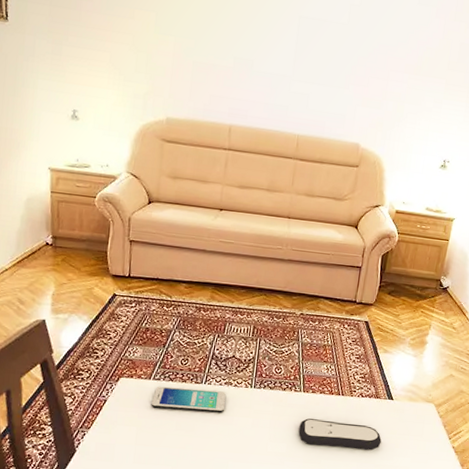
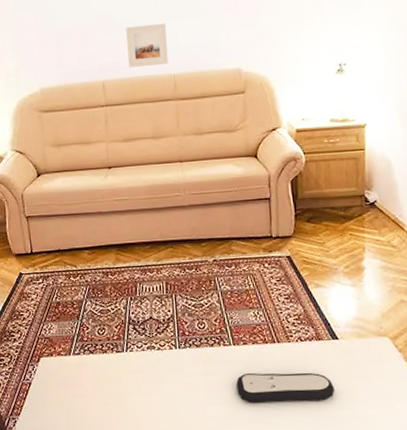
smartphone: present [151,386,226,413] -> none [75,357,152,385]
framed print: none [257,78,300,123] -> present [126,23,168,67]

